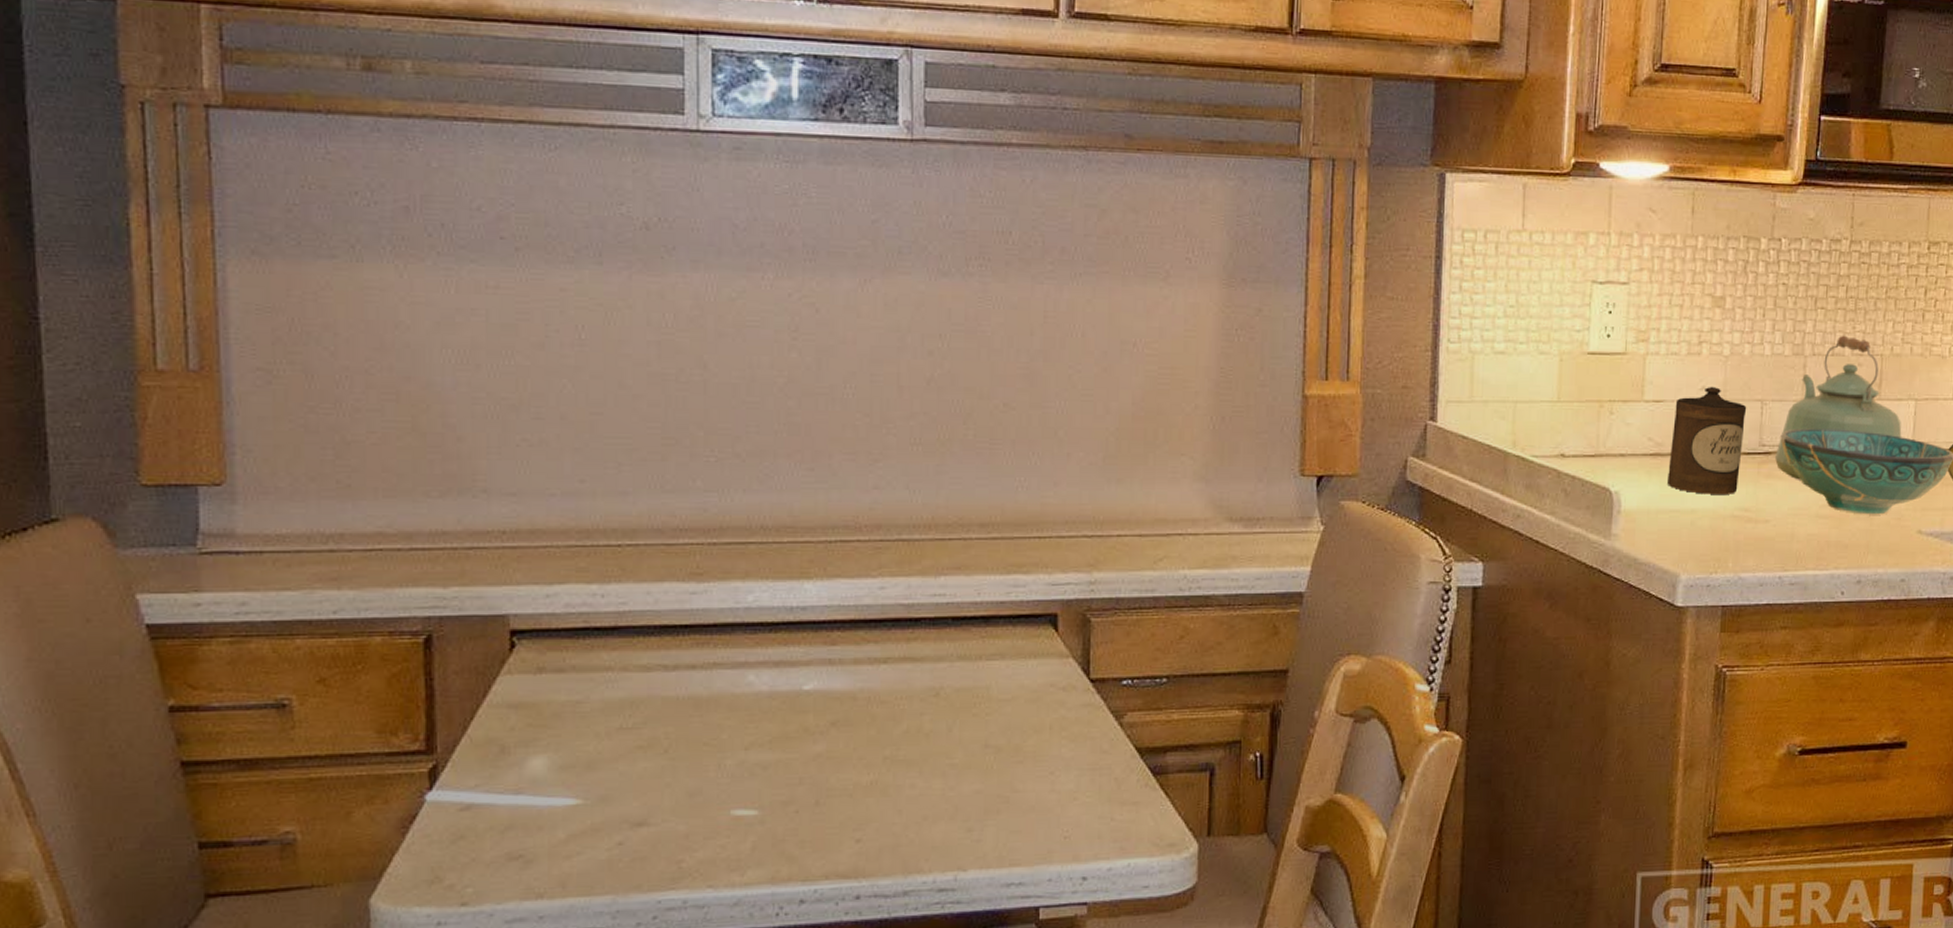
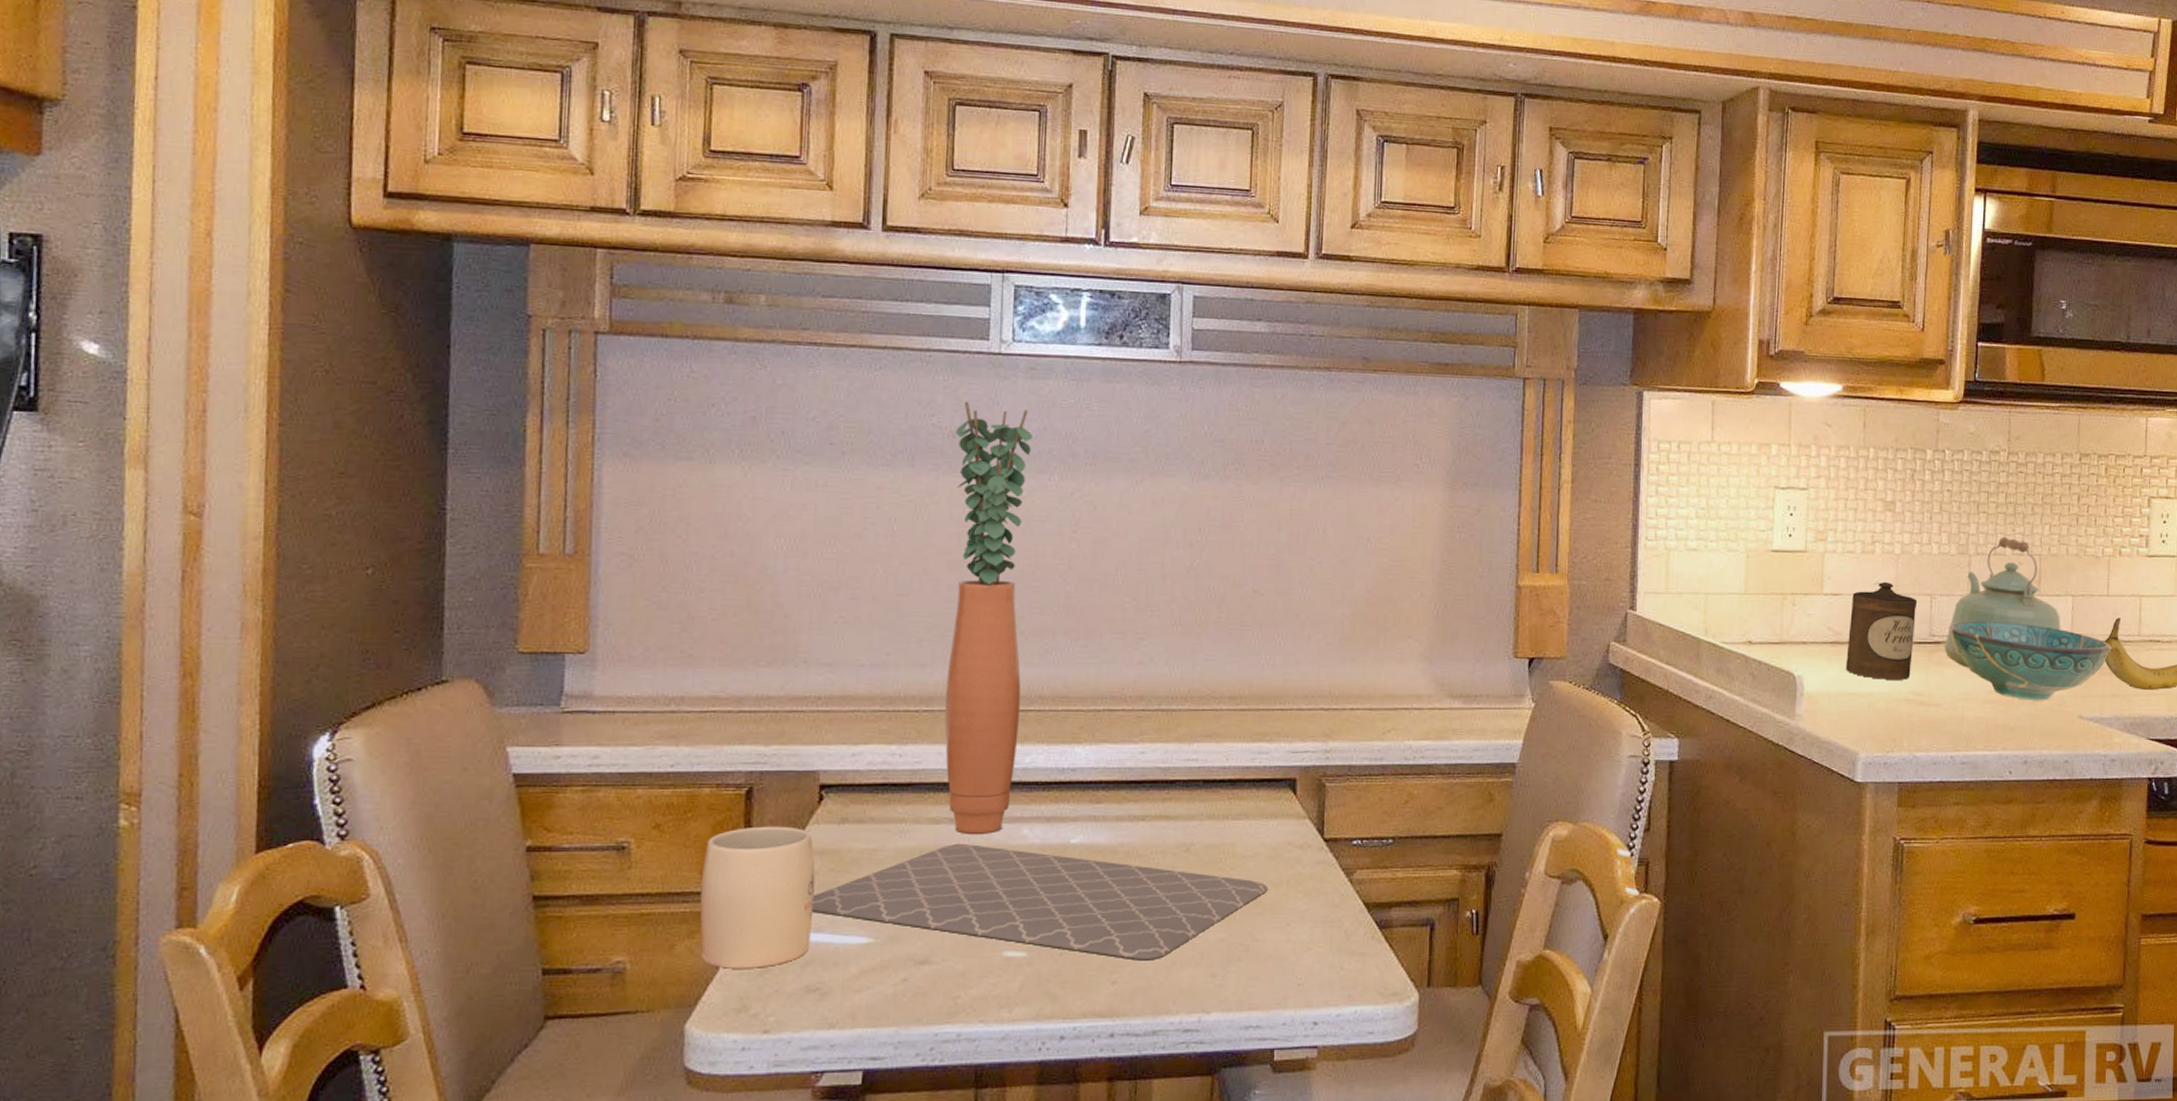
mug: none [377,677,511,837] -> present [699,826,816,969]
placemat: none [509,692,1028,816] -> present [812,843,1268,961]
vase: none [648,187,741,682] -> present [944,401,1033,834]

